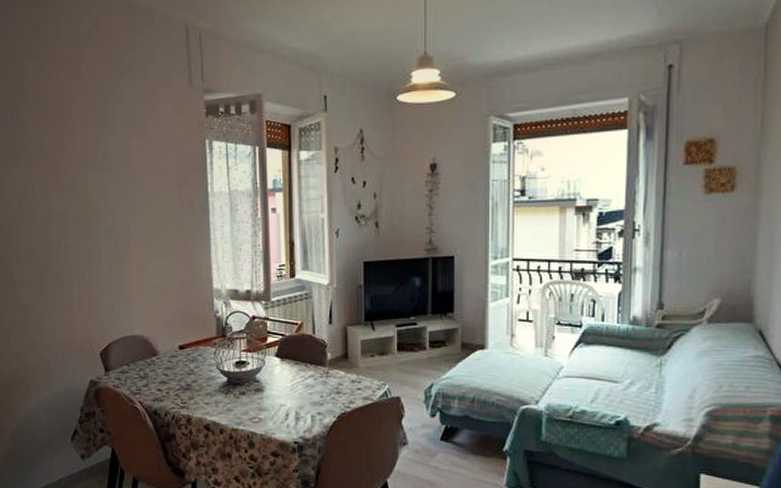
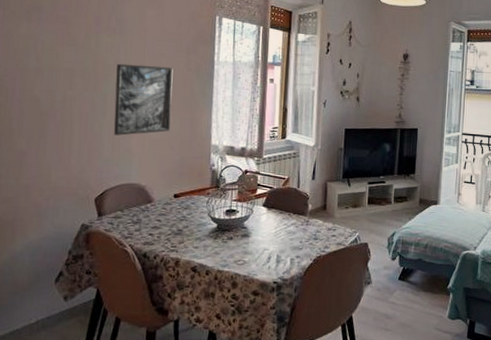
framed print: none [107,203,169,284] -> present [114,63,173,136]

